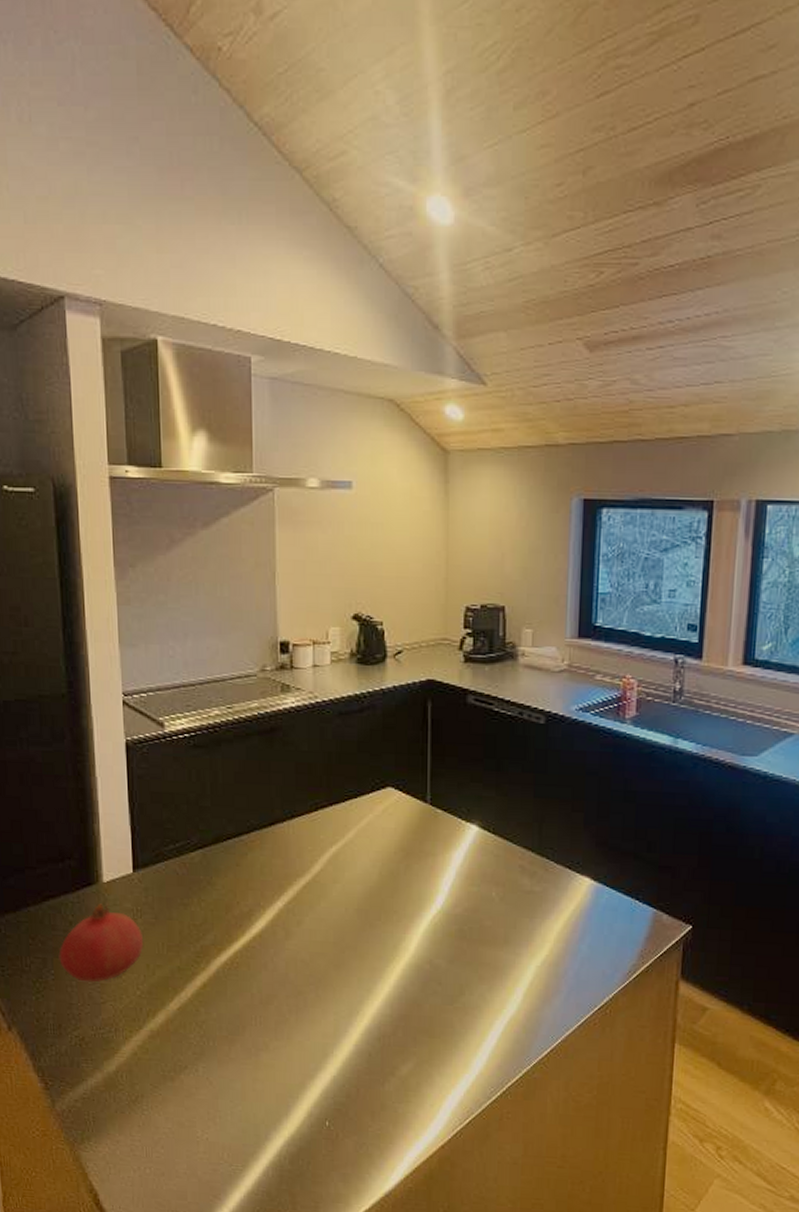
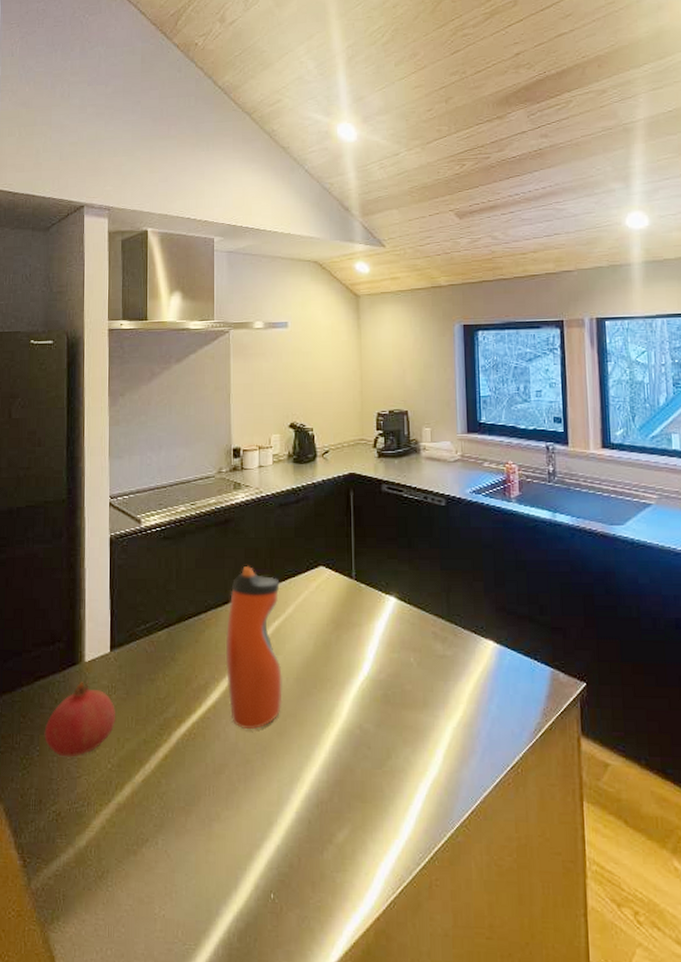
water bottle: none [272,782,340,961] -> present [225,565,282,730]

